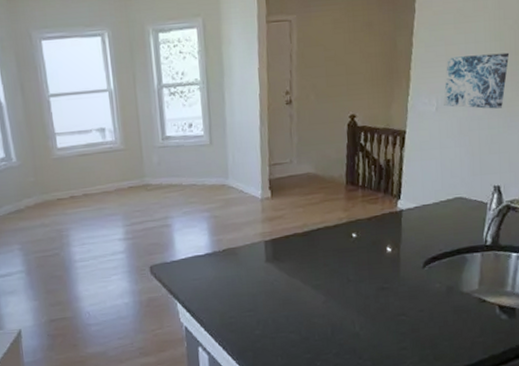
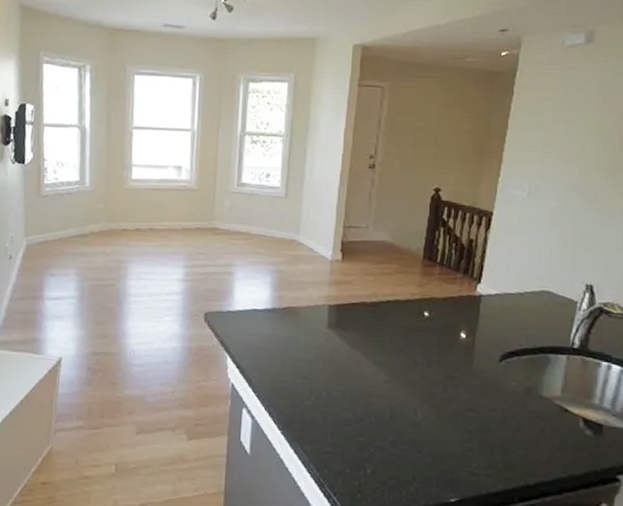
wall art: present [443,52,510,109] -> none [536,144,612,204]

